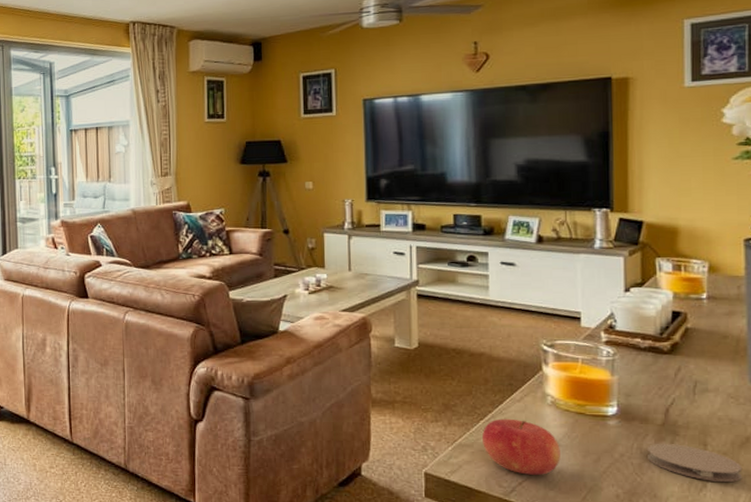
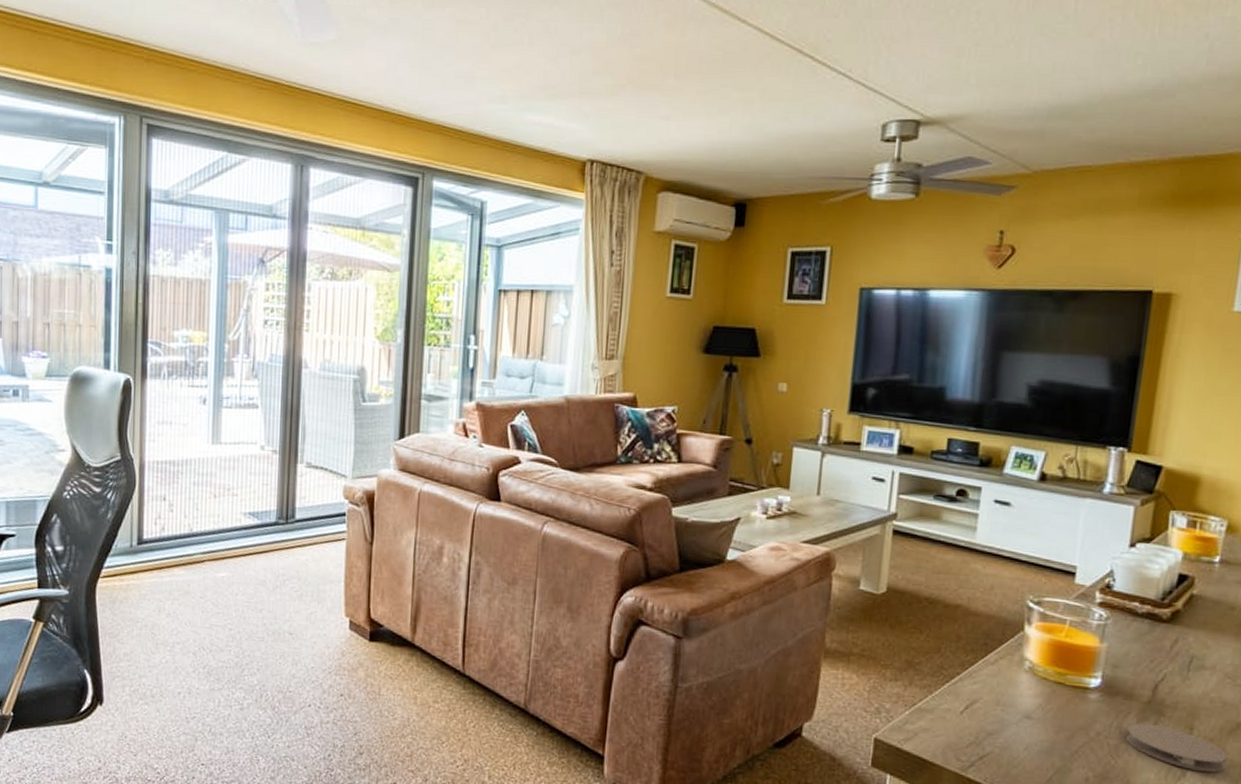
fruit: present [482,418,560,475] -> none [945,682,1031,750]

